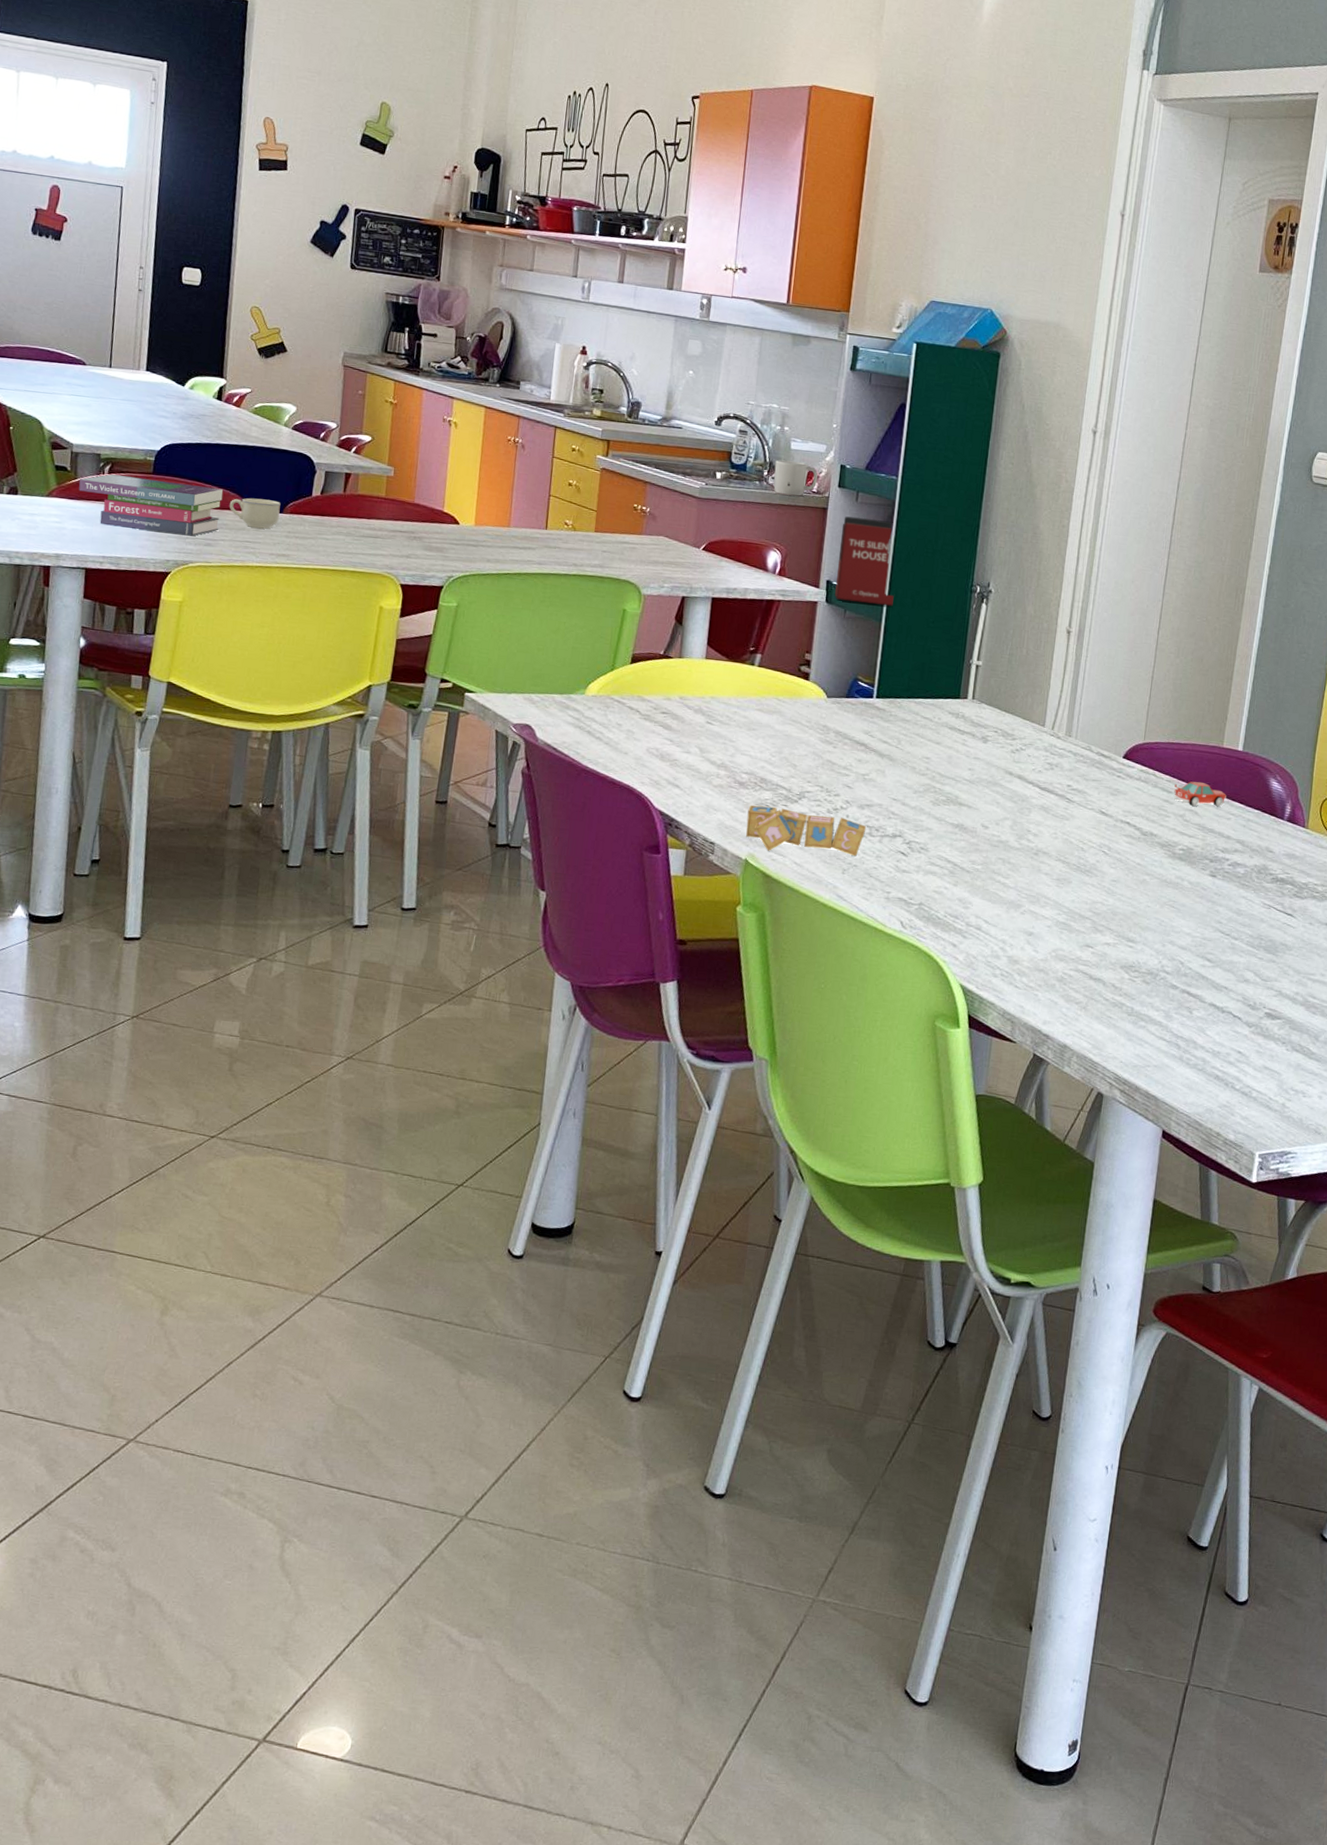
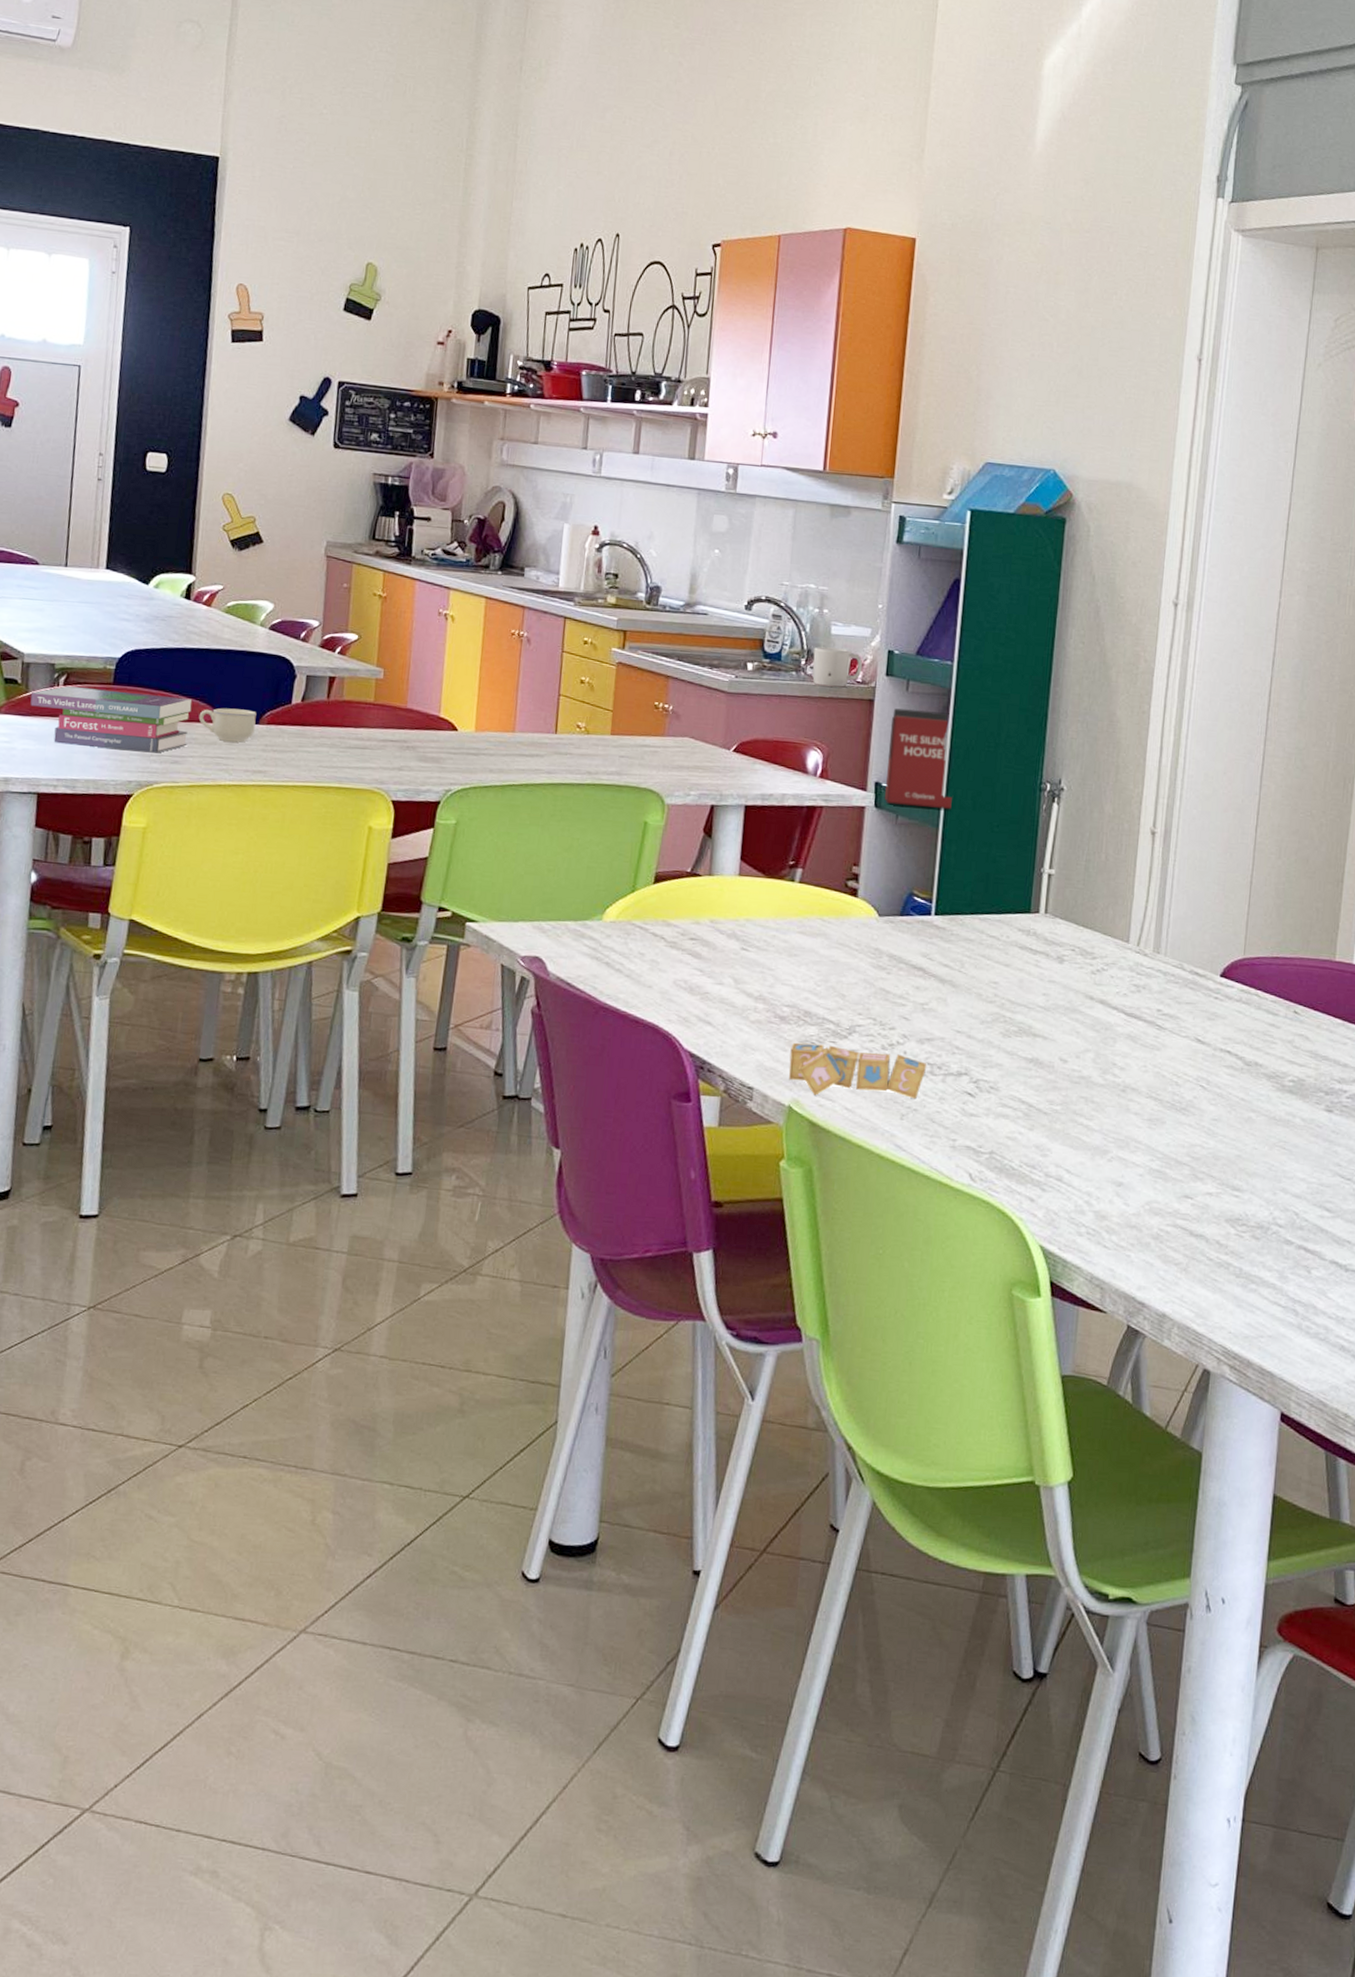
toy car: present [1173,781,1227,807] -> none [1280,1001,1341,1030]

